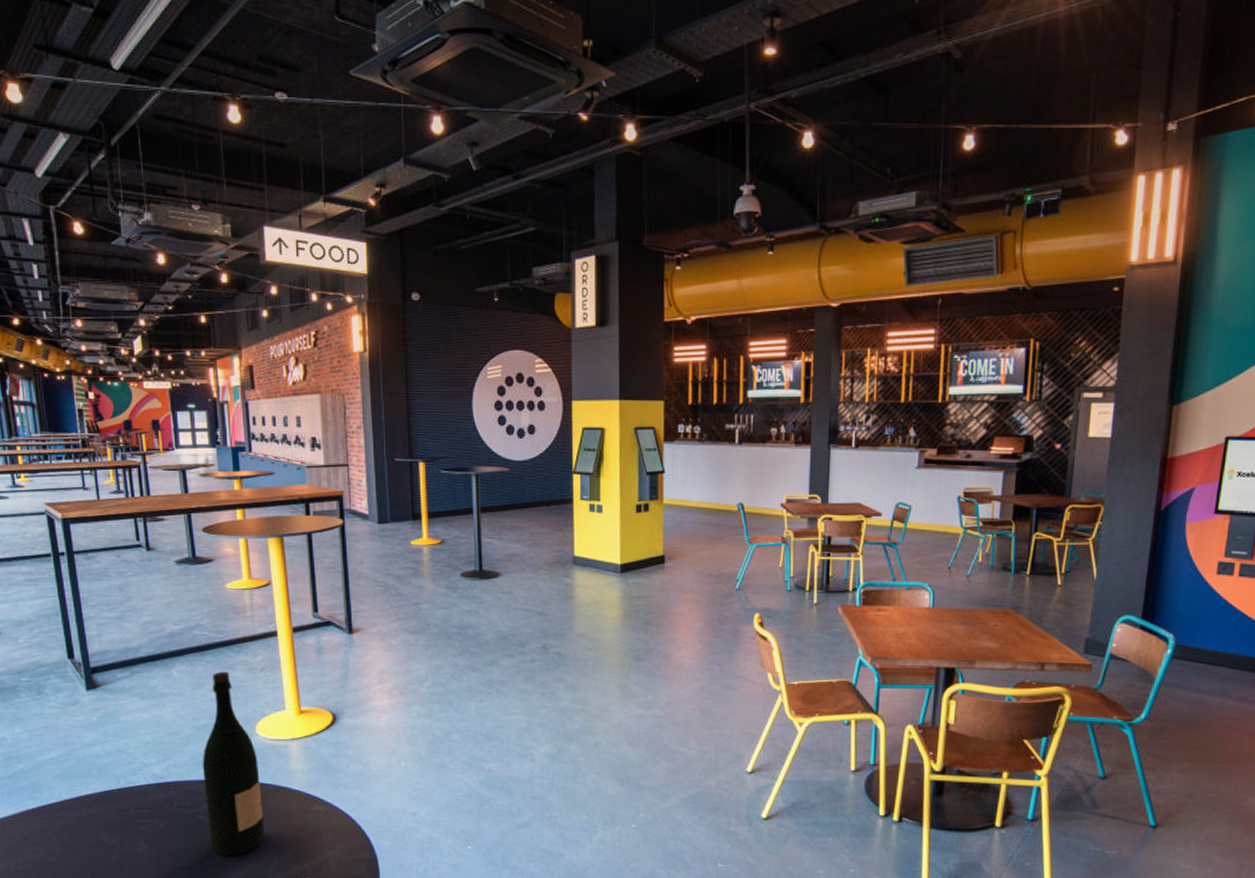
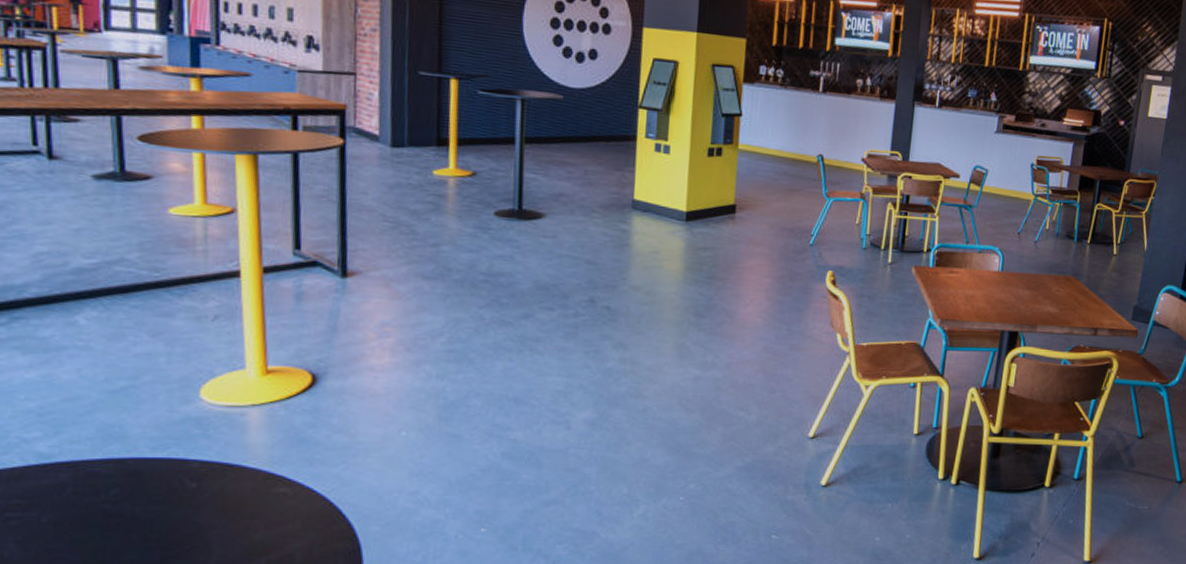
wine bottle: present [202,671,264,857] -> none [114,319,203,556]

